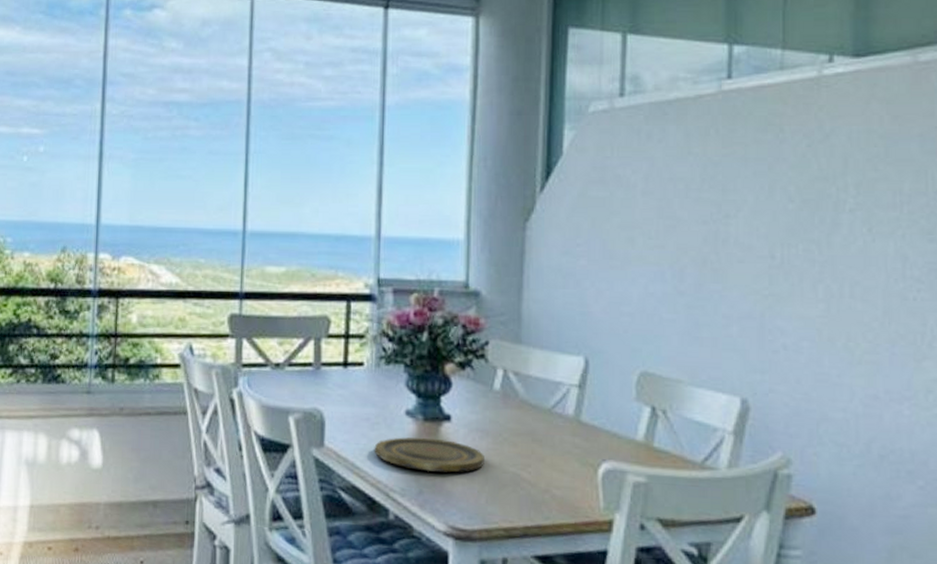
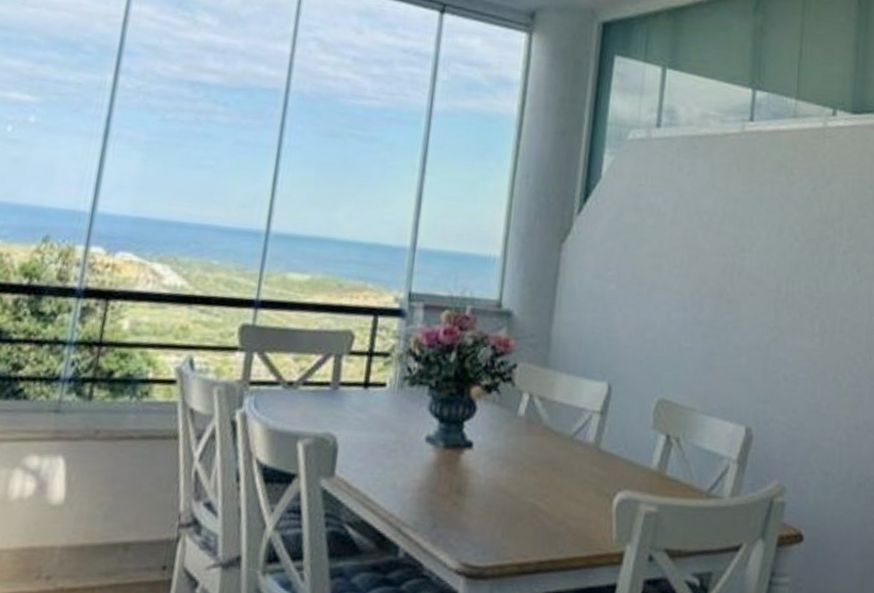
plate: present [374,437,484,473] -> none [388,465,504,505]

